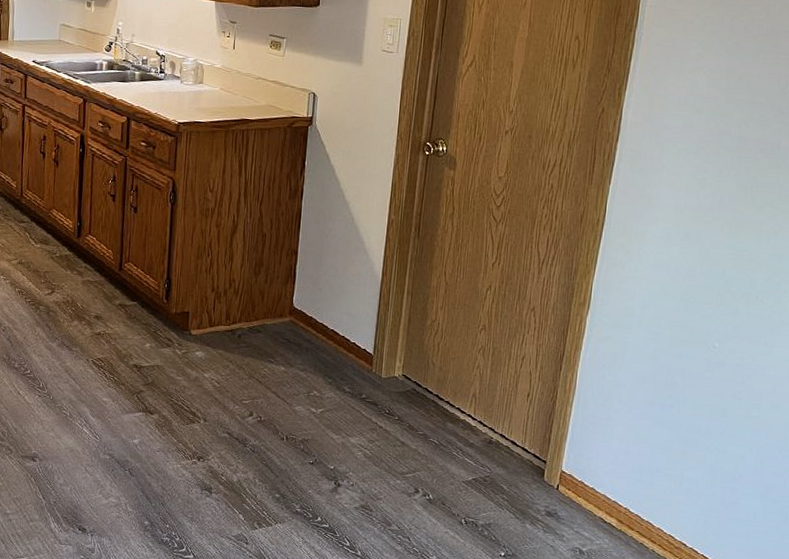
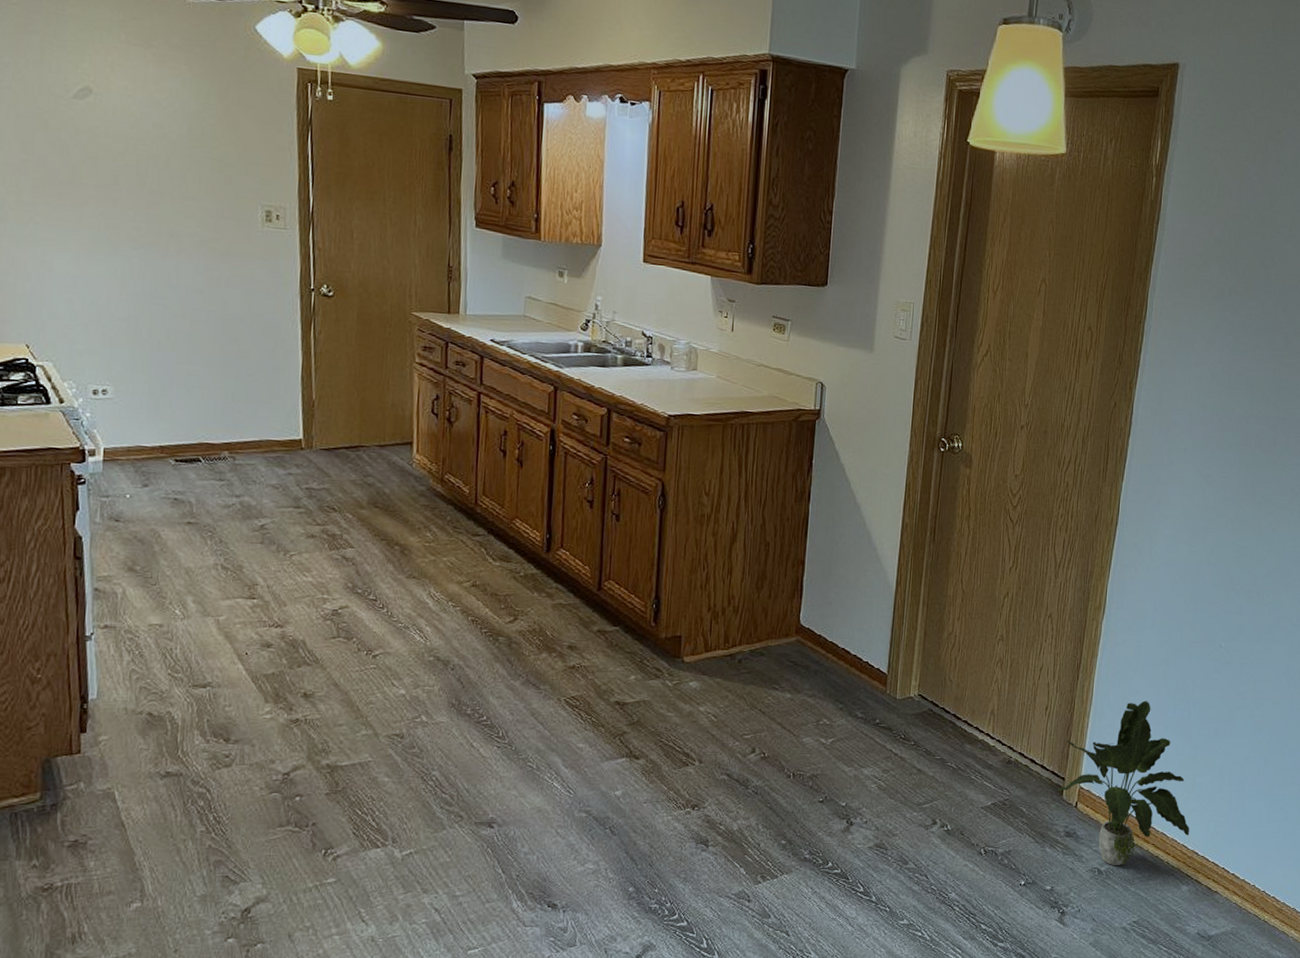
potted plant: none [539,394,678,548] -> present [1058,701,1190,865]

